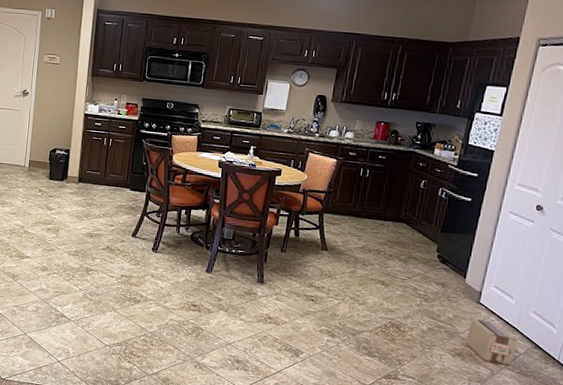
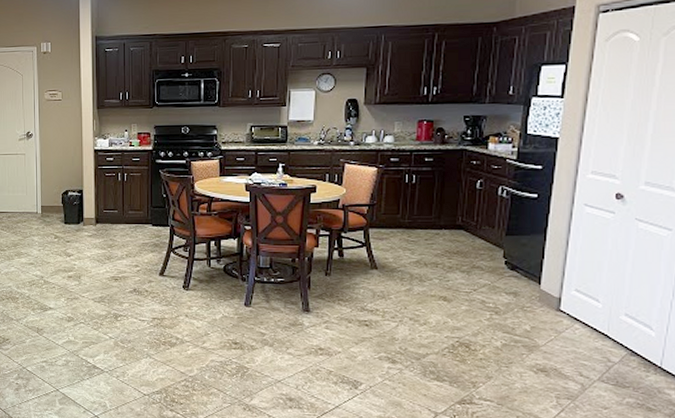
box: present [465,318,517,366] -> none [547,328,609,378]

